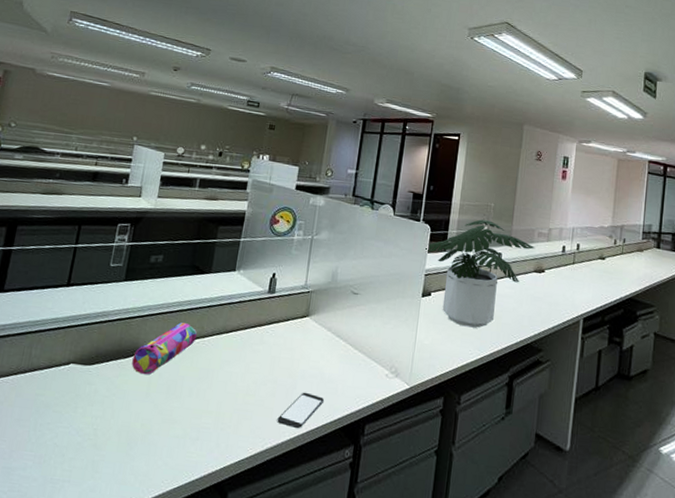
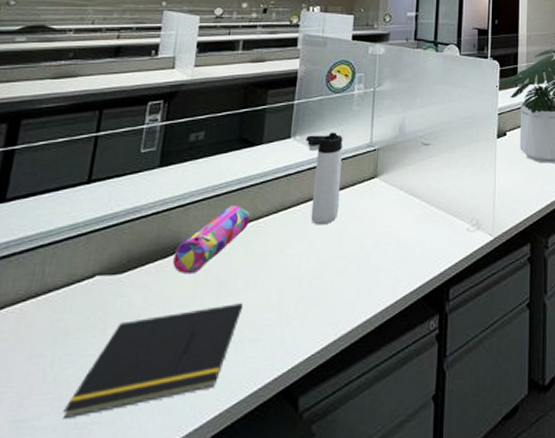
notepad: none [41,404,187,474] -> present [62,303,244,418]
thermos bottle: none [248,270,281,352] -> present [306,132,343,225]
smartphone: present [277,392,324,429] -> none [350,263,401,307]

